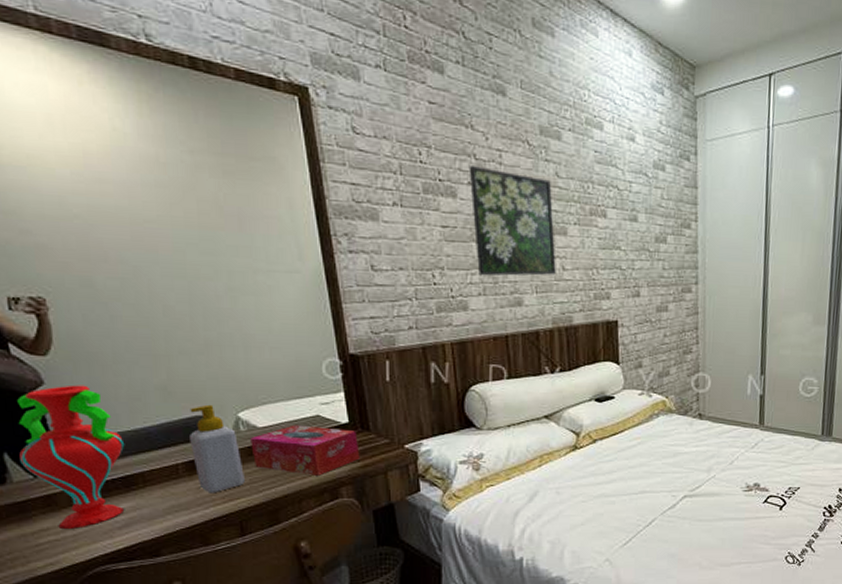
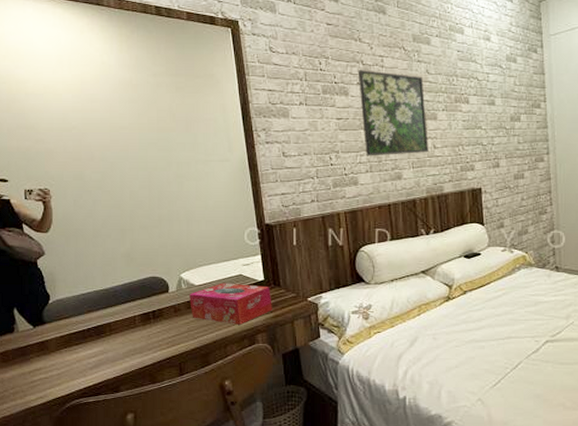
decorative vase: present [17,385,125,530] -> none [25,254,98,370]
soap bottle: present [190,404,245,493] -> none [145,267,184,340]

